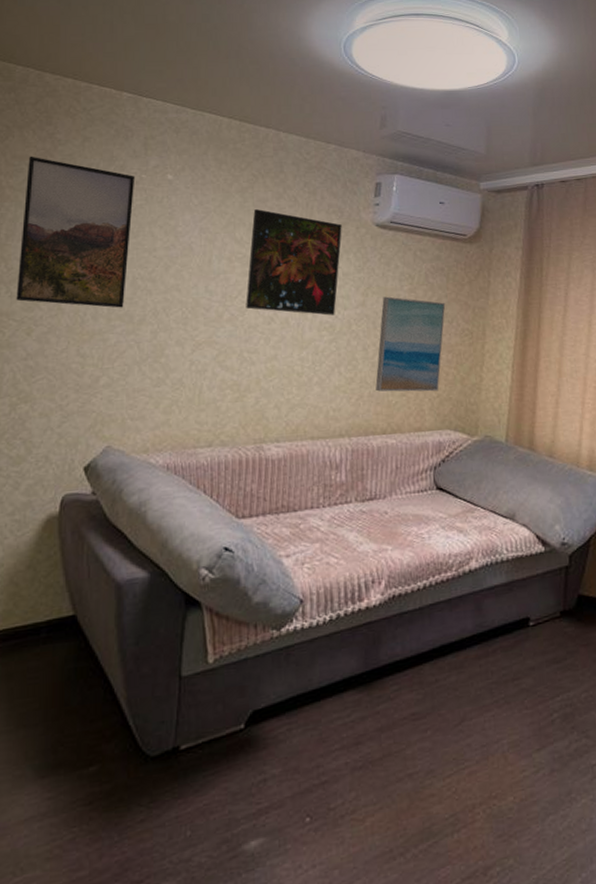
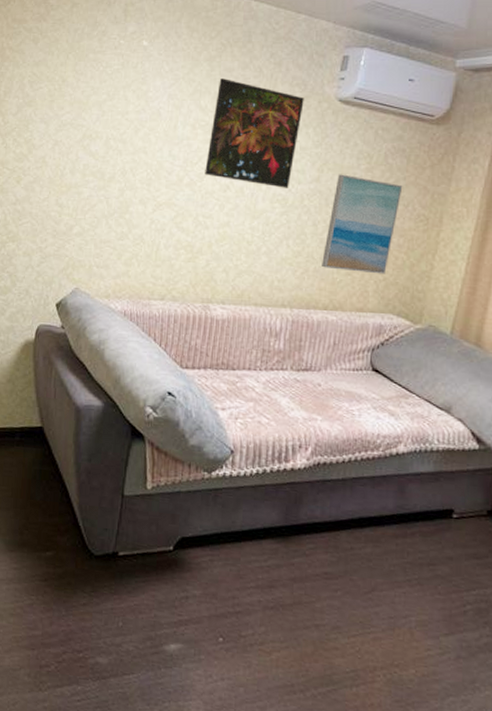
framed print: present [16,156,135,308] -> none [10,20,115,165]

